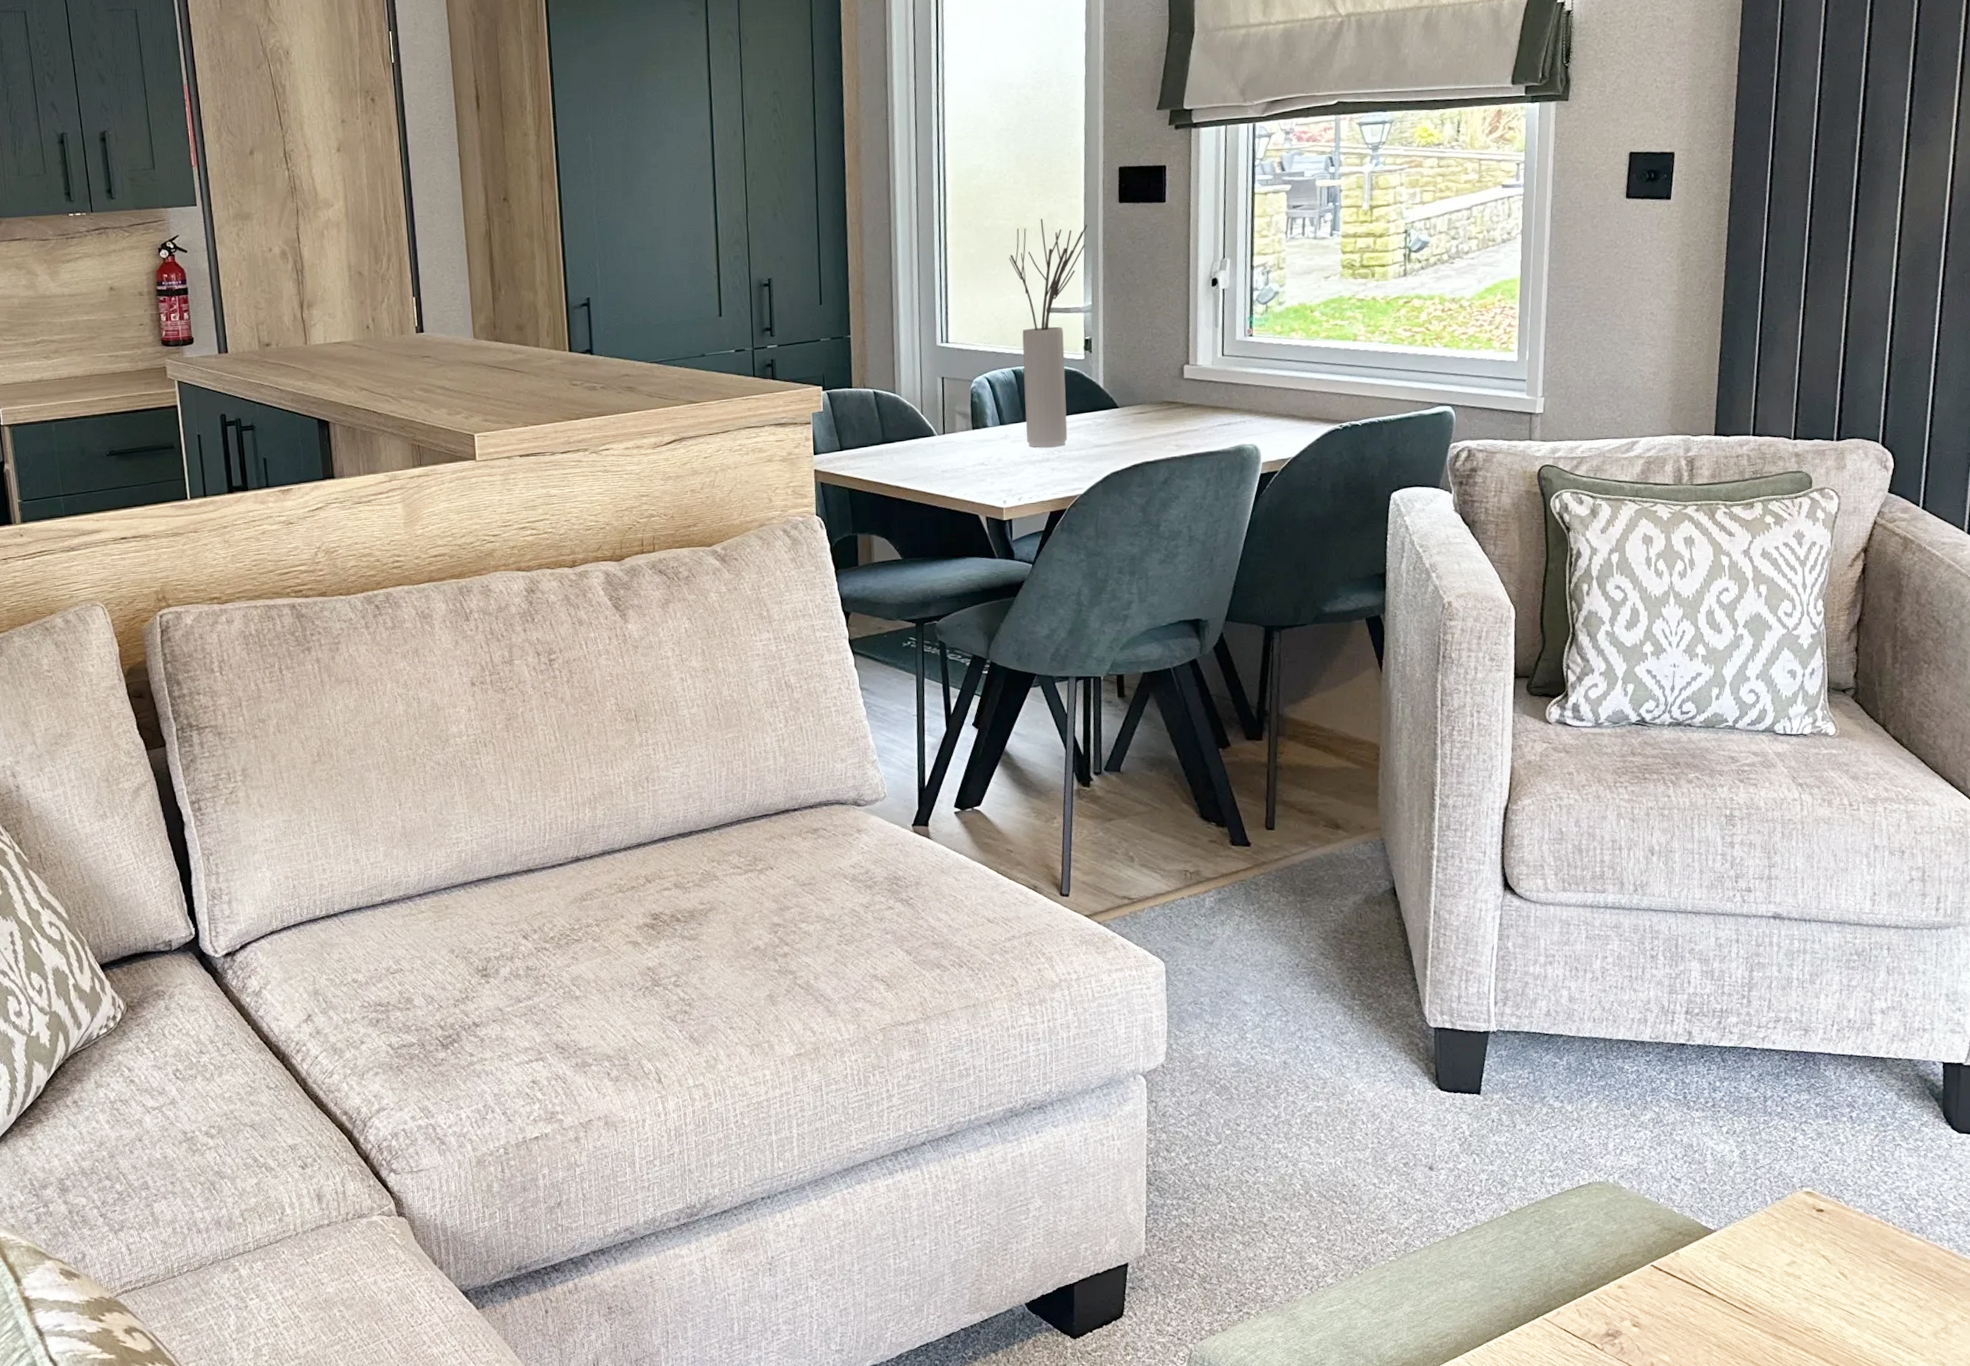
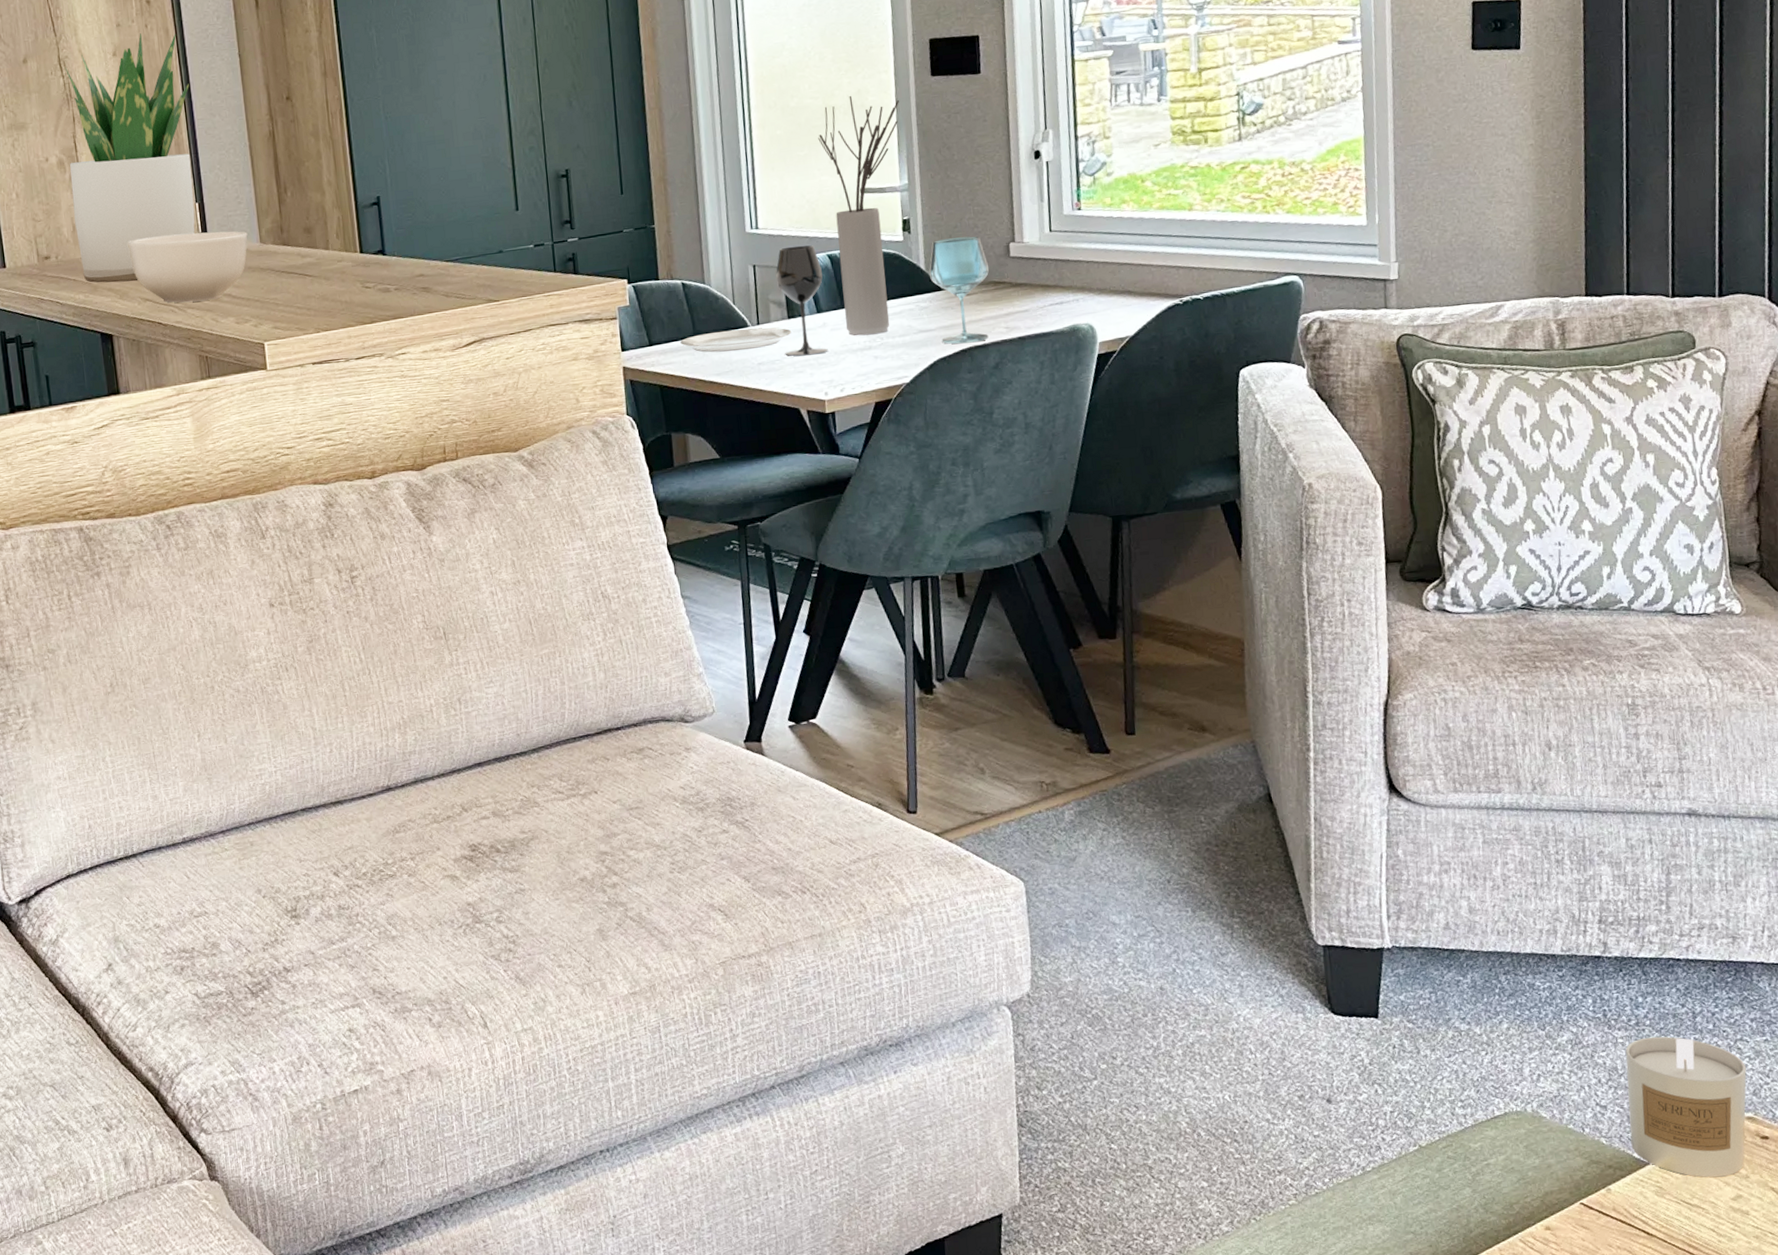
planter: none [290,130,412,372] -> present [64,33,195,283]
bowl: none [345,325,462,393] -> present [127,231,248,303]
plate: none [870,437,975,459] -> present [680,327,792,353]
wineglass: none [963,360,1008,466] -> present [776,245,828,356]
wine glass: none [1107,357,1164,460] -> present [929,236,990,344]
candle: none [1700,1117,1808,1245] -> present [1625,1036,1747,1178]

